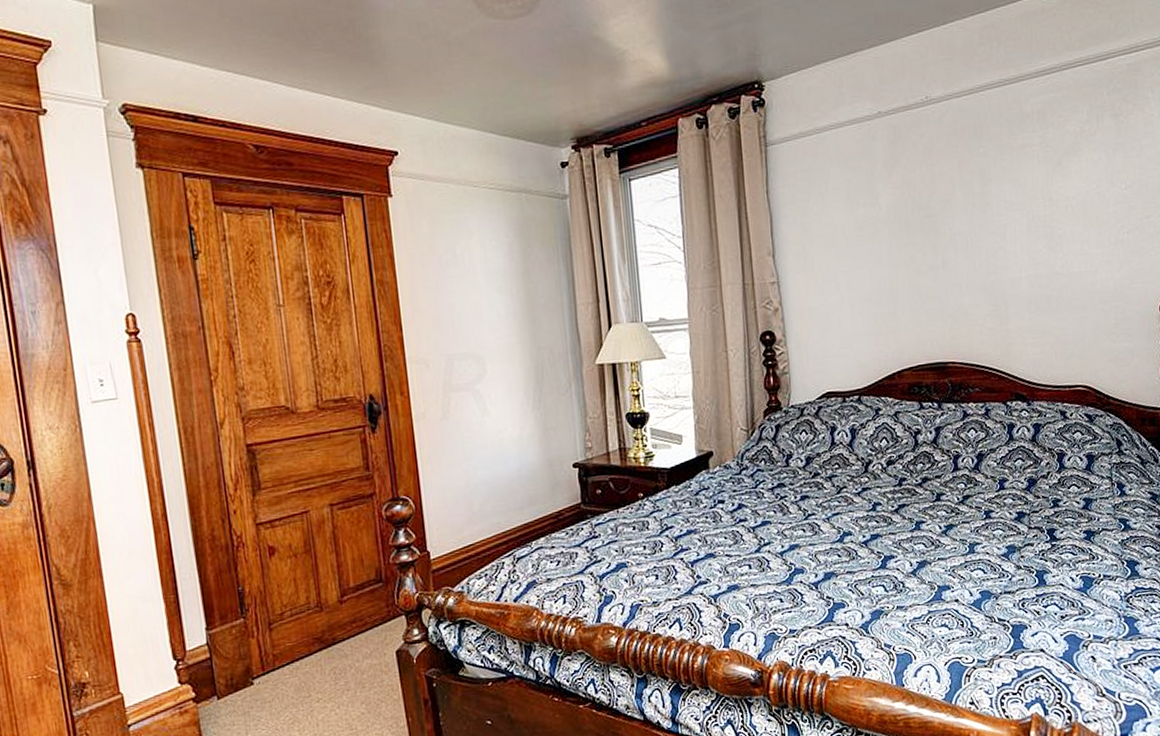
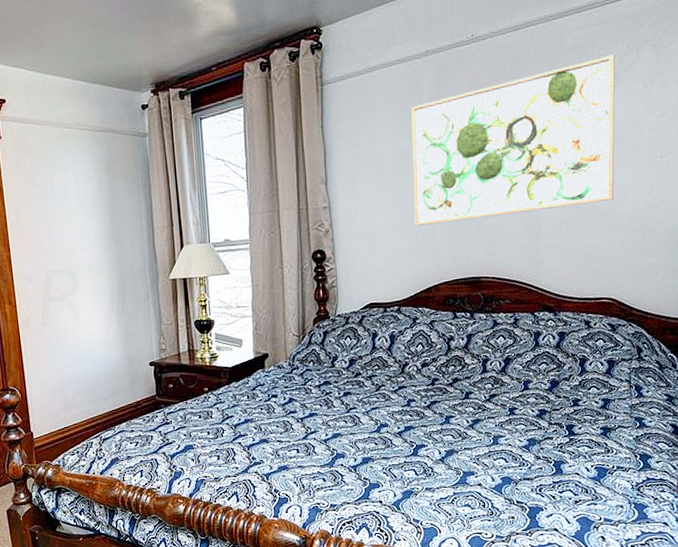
wall art: none [864,123,1083,305] -> present [411,54,615,226]

